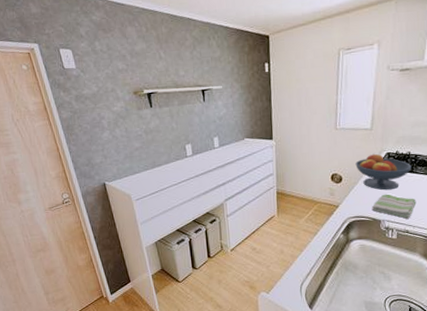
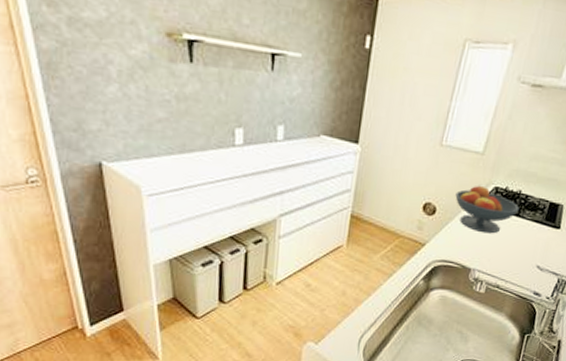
dish towel: present [371,194,416,219] -> none [463,237,516,271]

